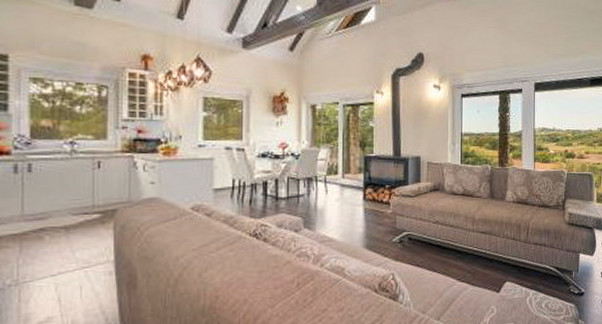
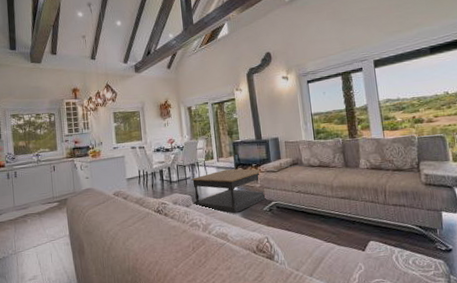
coffee table: none [305,188,397,244] -> present [191,168,266,214]

